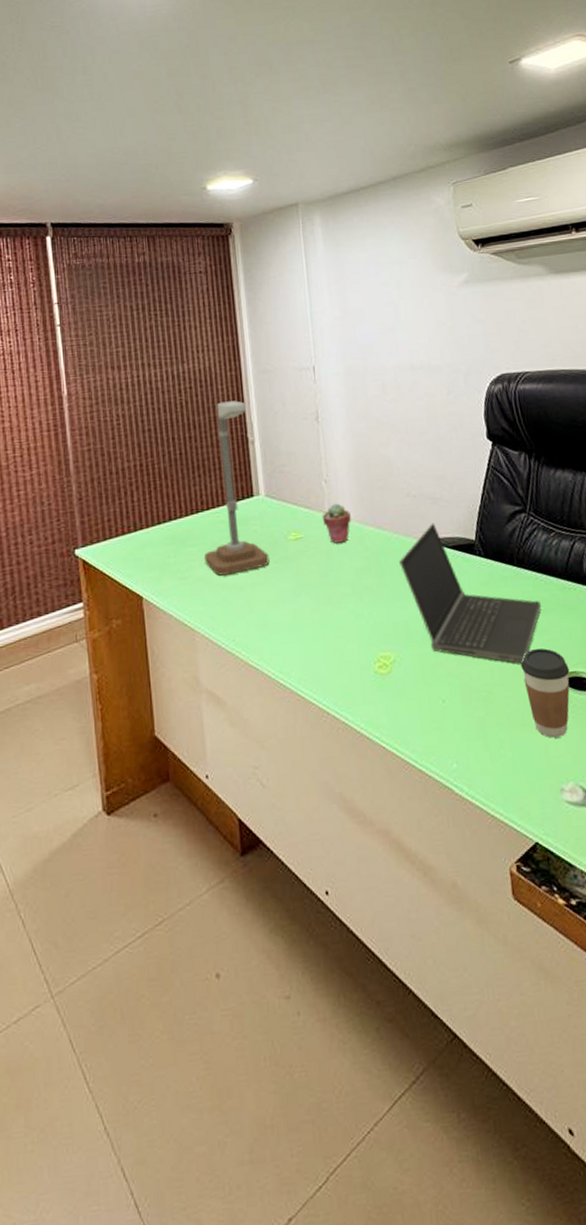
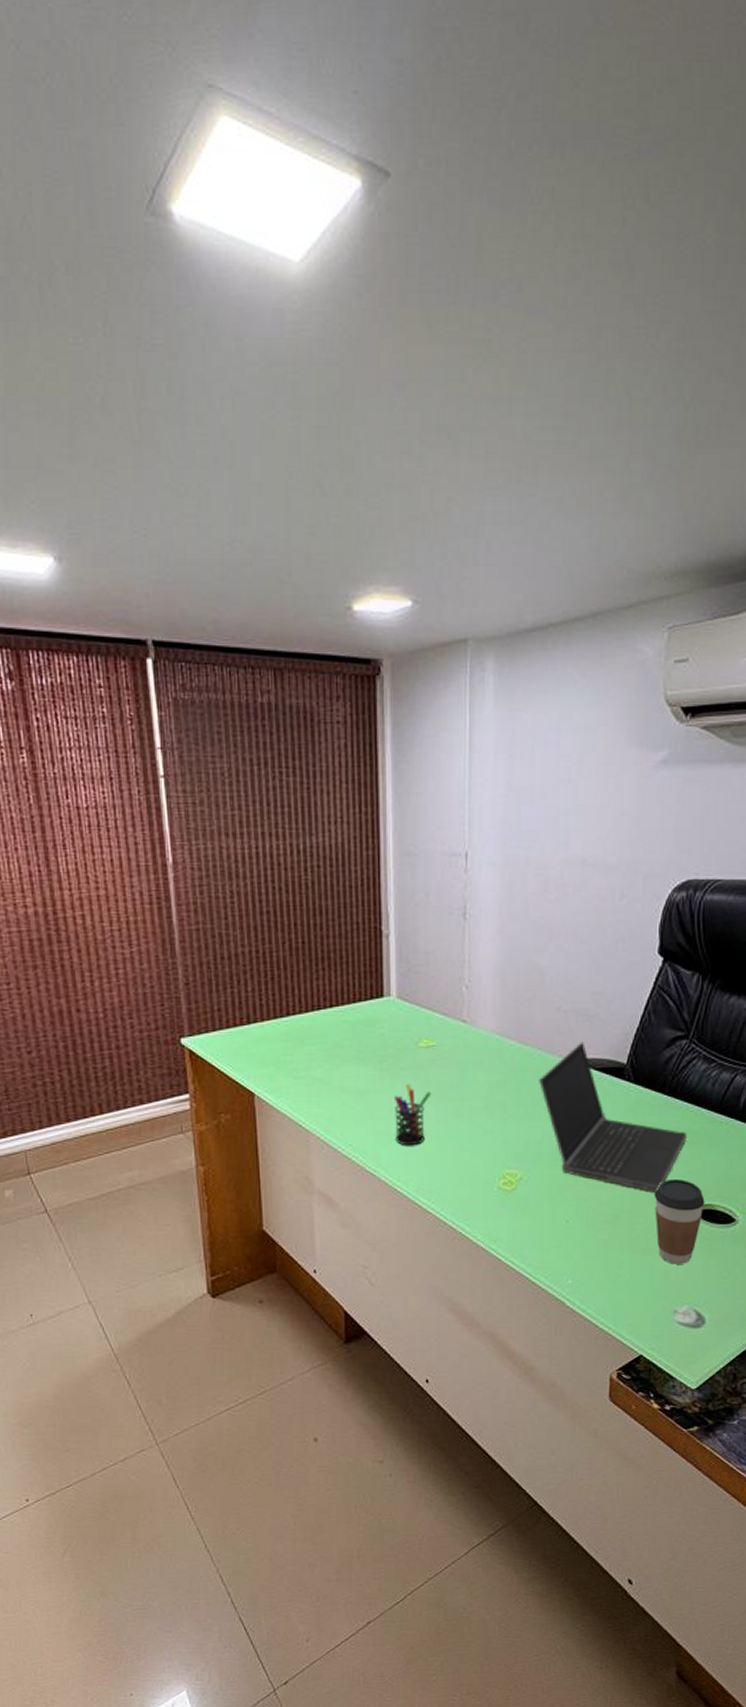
desk lamp: present [204,401,270,576] -> none [324,886,396,1078]
pen holder: none [269,575,304,637] -> present [393,1083,432,1146]
potted succulent: present [321,503,351,544] -> none [458,1012,491,1055]

